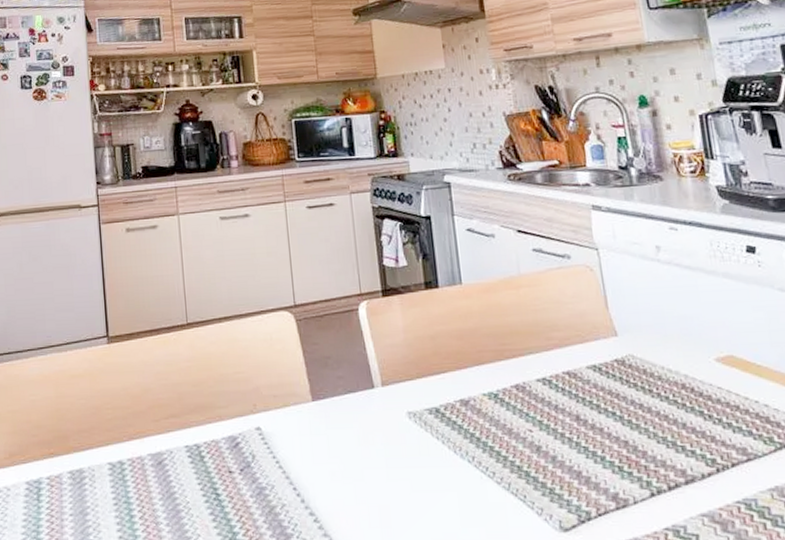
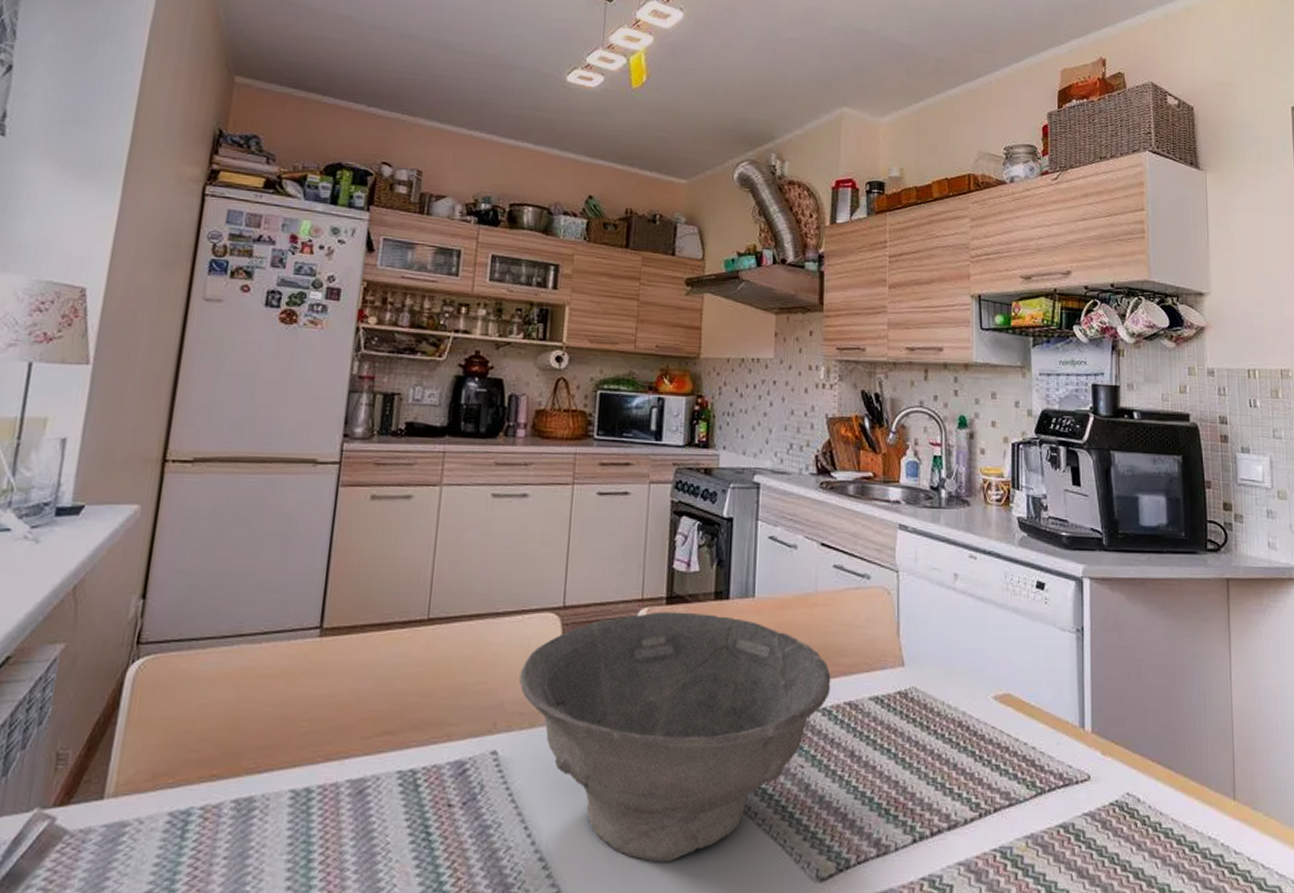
bowl: none [268,301,548,515] -> present [519,611,831,861]

